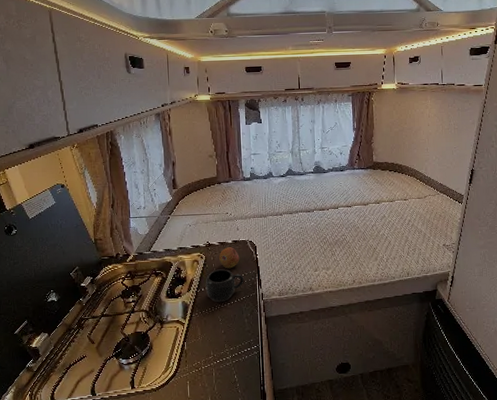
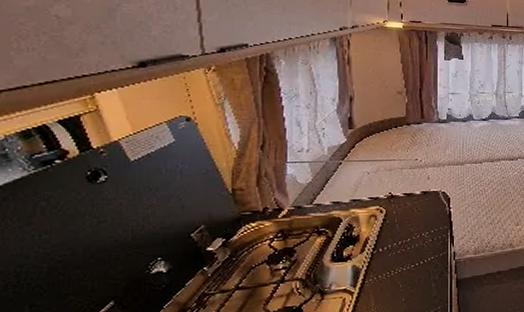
mug: present [205,269,244,303] -> none [384,225,433,265]
fruit: present [219,247,240,269] -> none [403,199,429,225]

